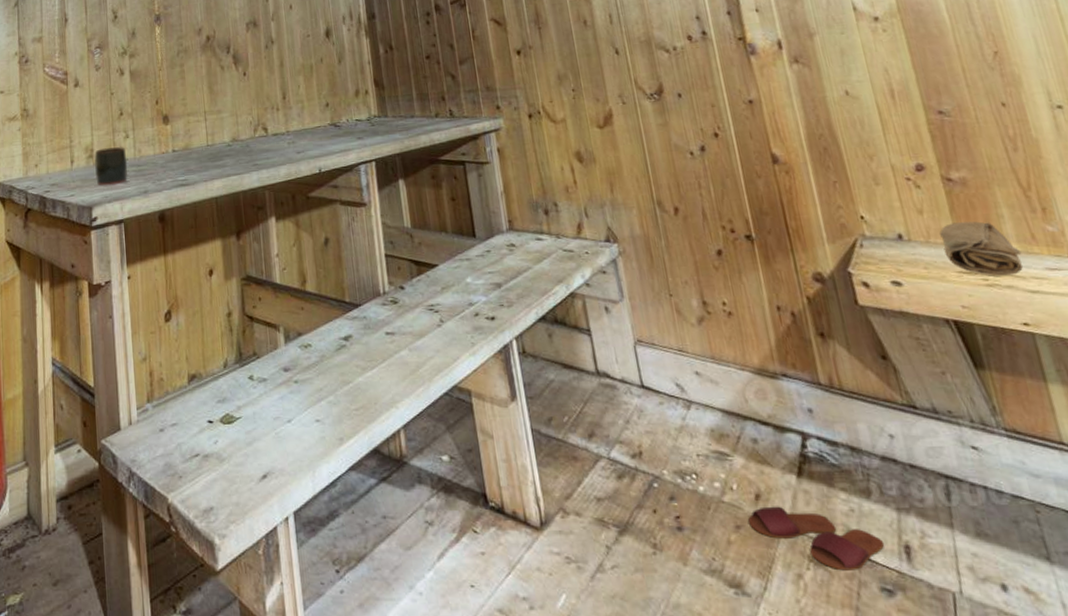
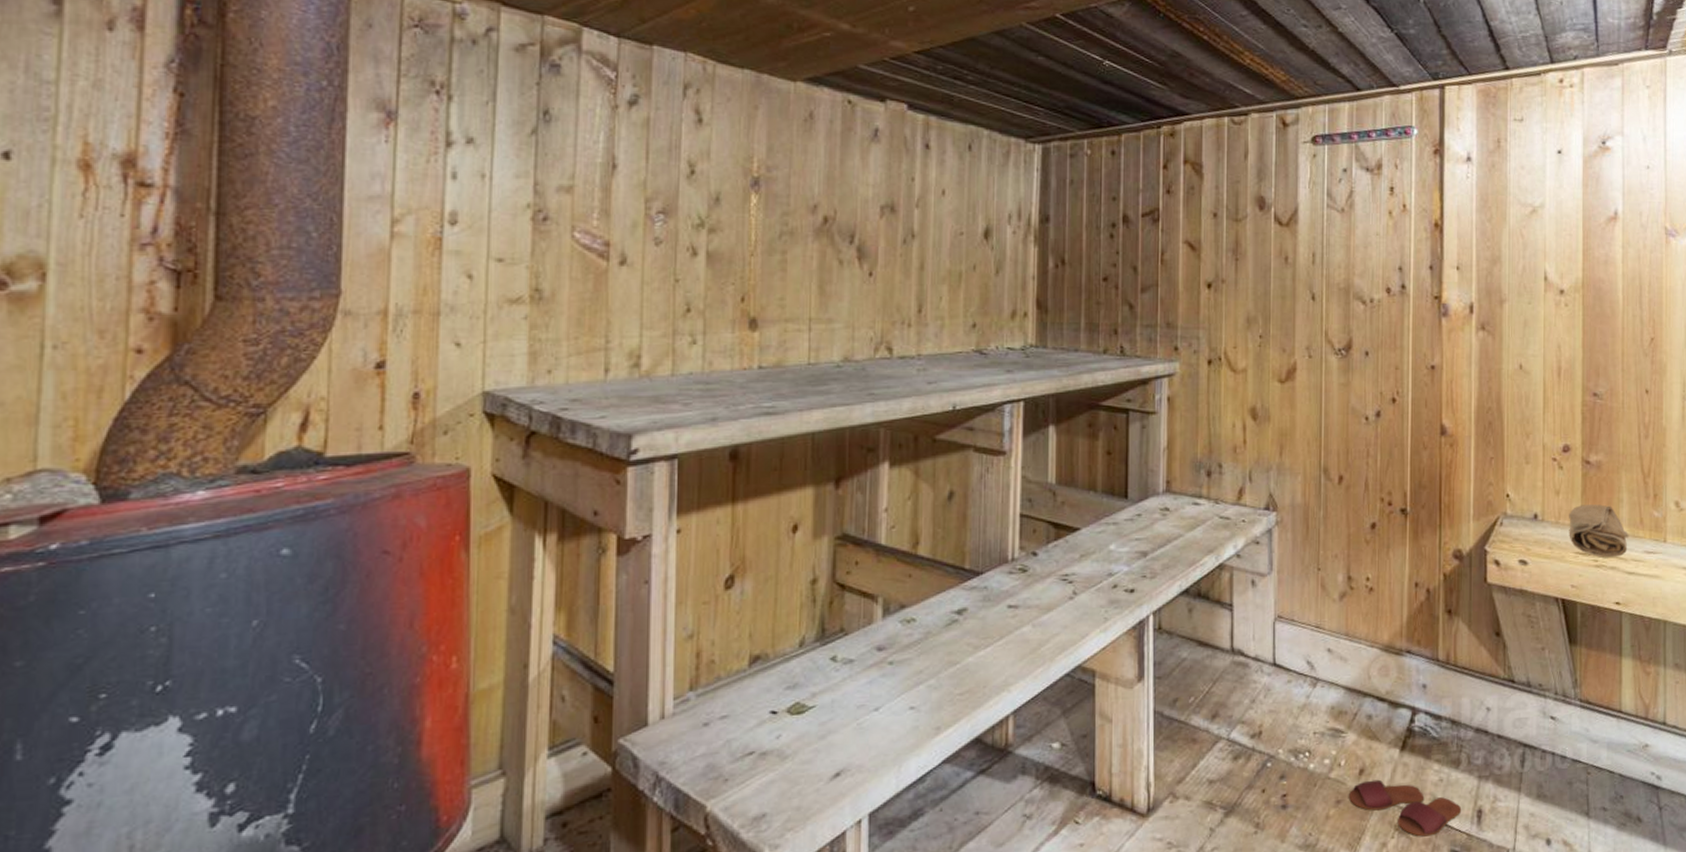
mug: present [94,146,128,186] -> none [641,354,691,407]

